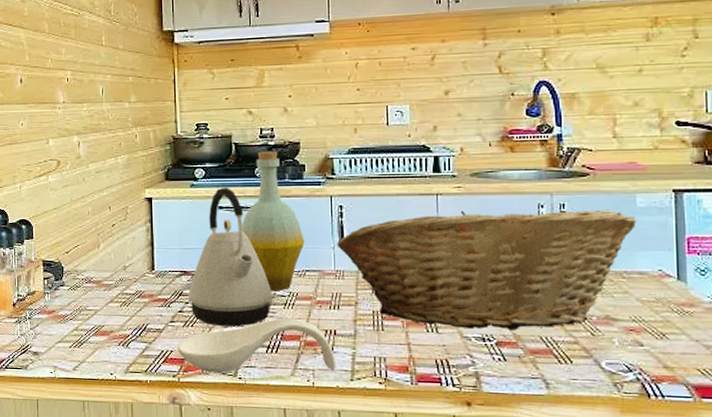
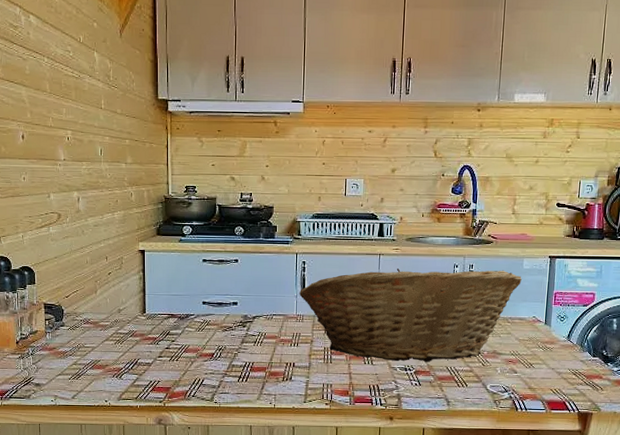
spoon rest: present [177,318,337,373] -> none [164,353,294,399]
kettle: present [188,187,273,327] -> none [174,243,245,361]
bottle: present [242,151,305,290] -> none [222,213,273,331]

